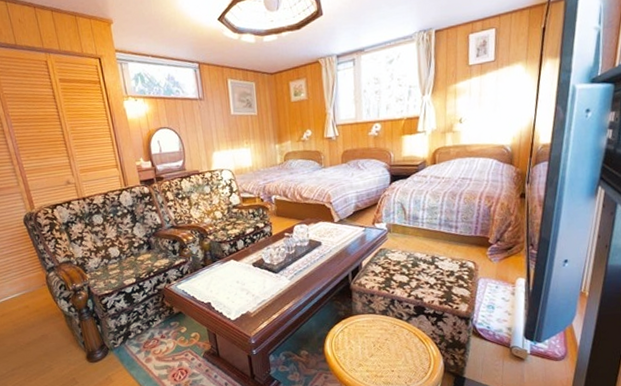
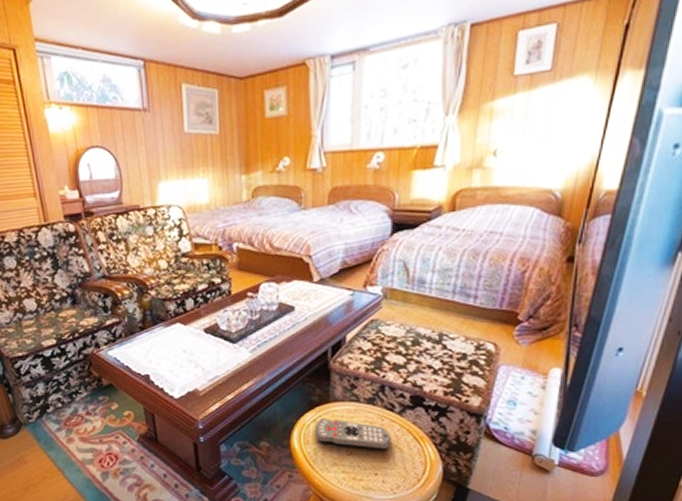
remote control: none [343,328,403,351] -> present [315,418,391,450]

